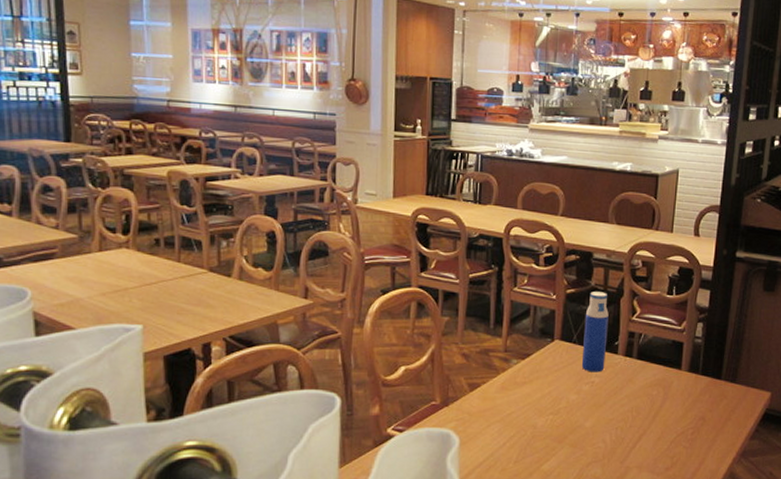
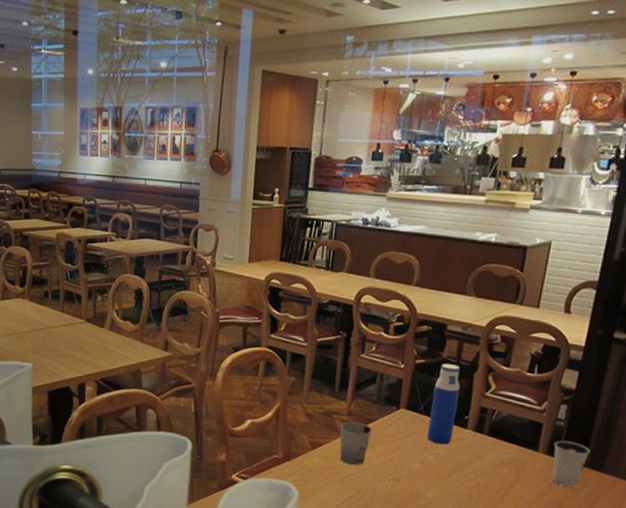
cup: none [497,358,529,402] -> present [339,421,372,465]
dixie cup: none [694,357,725,400] -> present [552,440,590,487]

